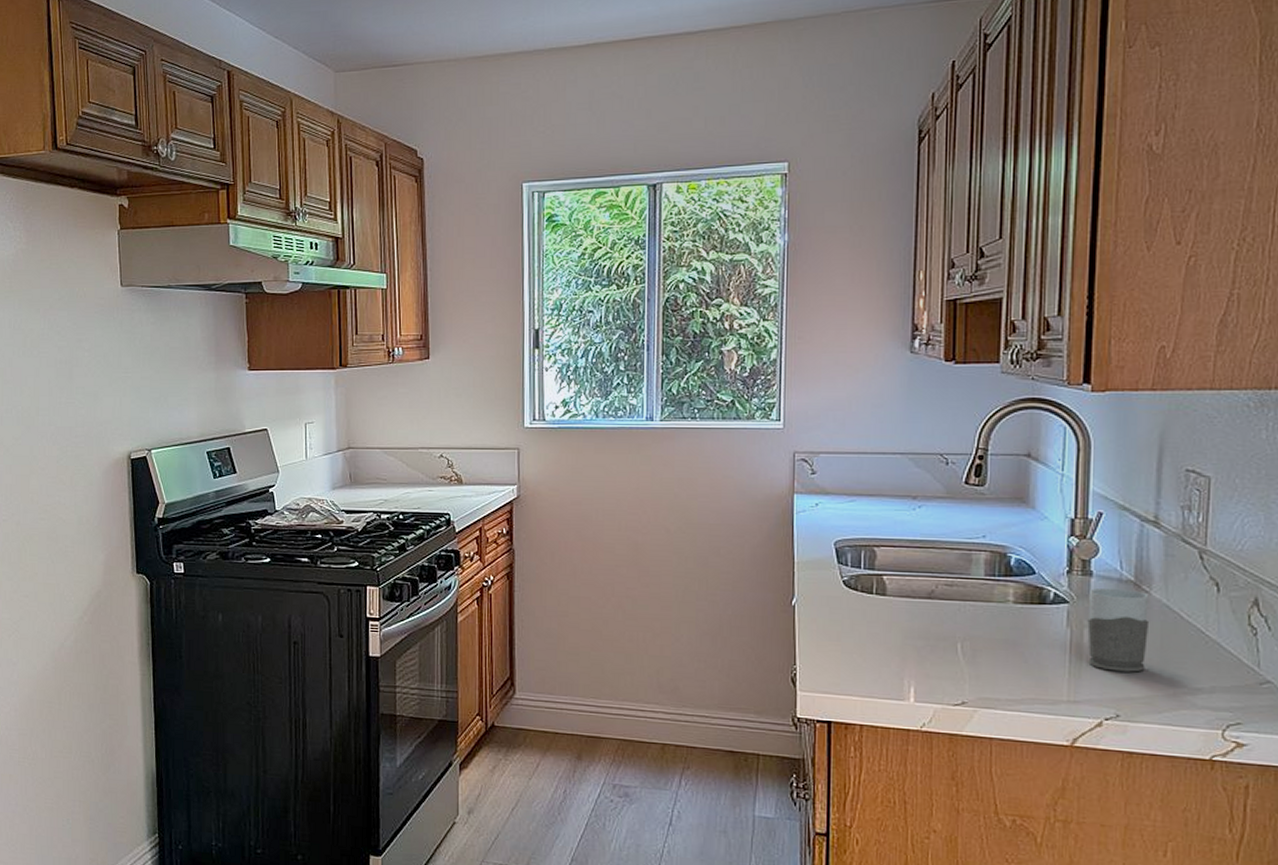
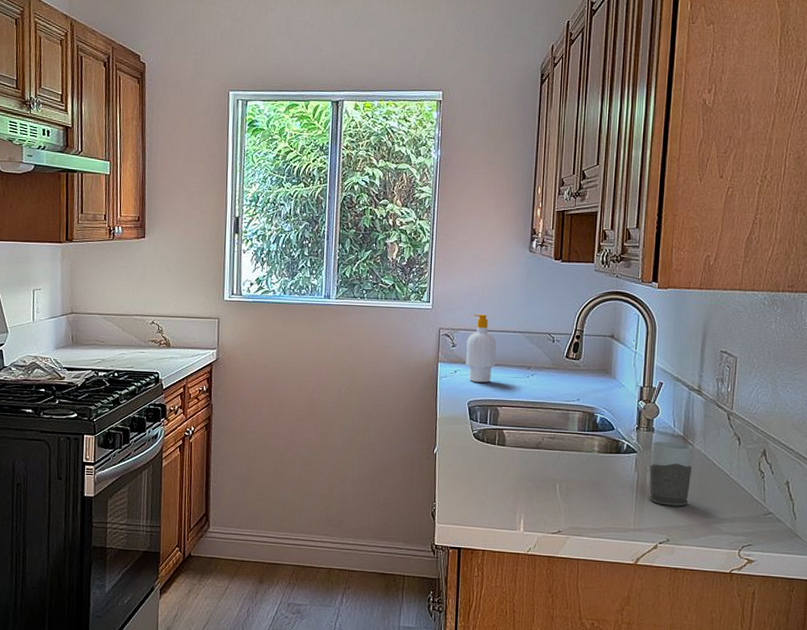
soap bottle: none [830,433,870,517] -> present [466,314,496,383]

